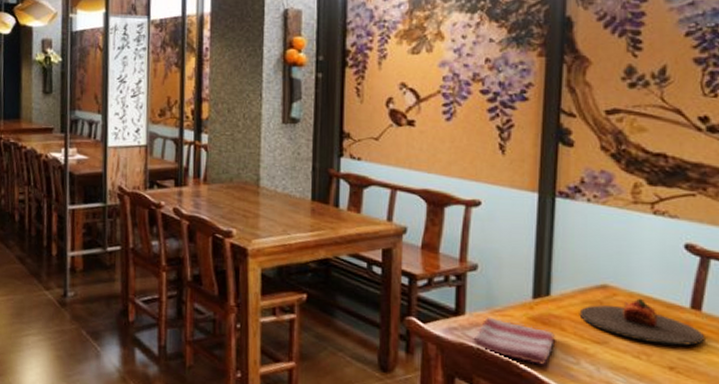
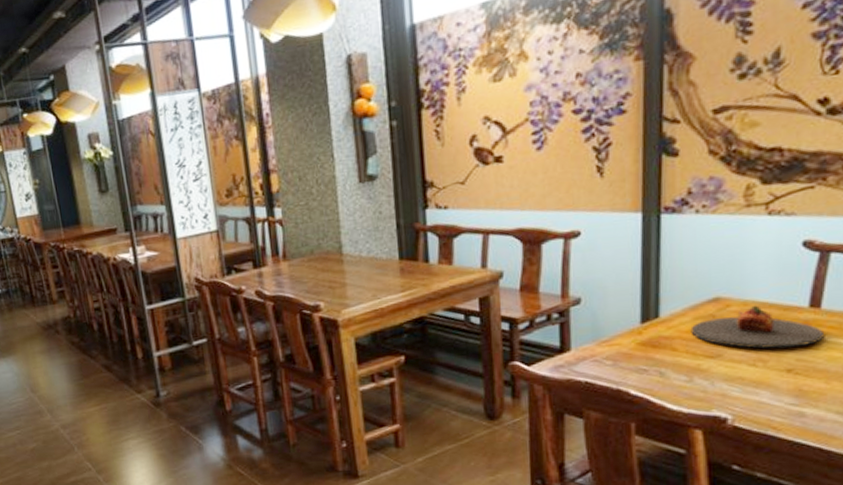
dish towel: present [471,316,555,365] -> none [579,348,666,389]

